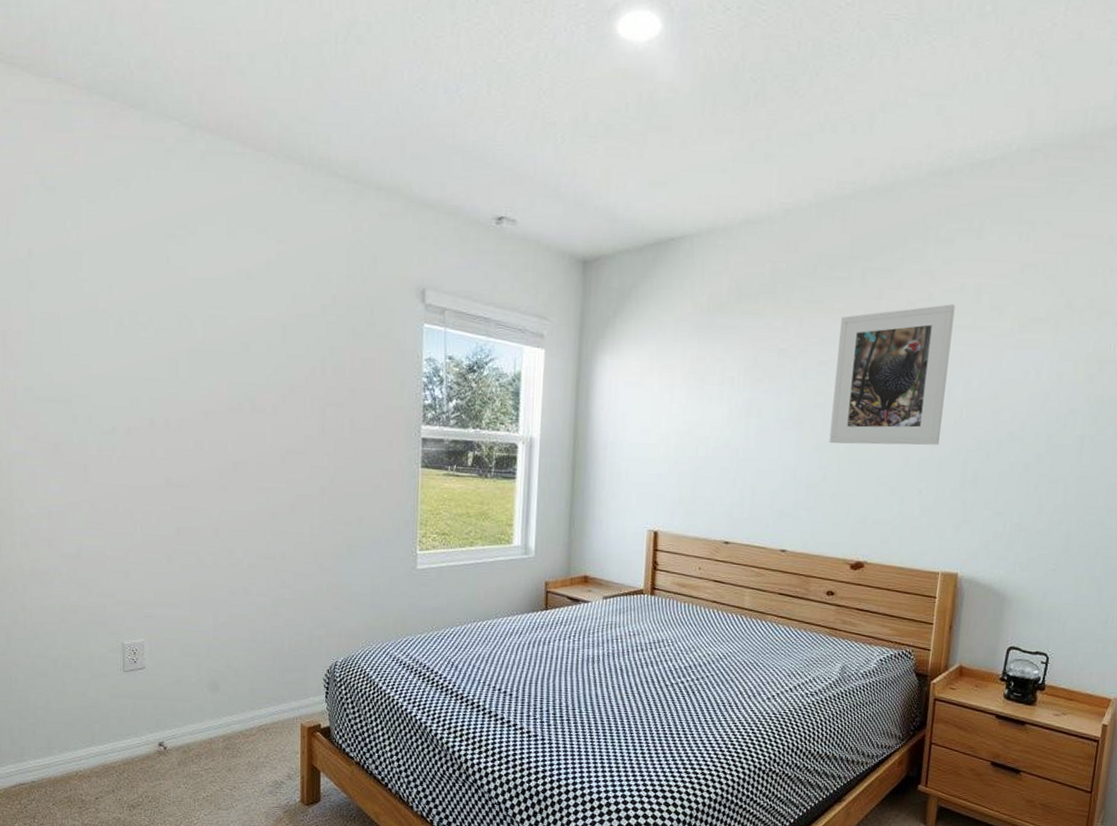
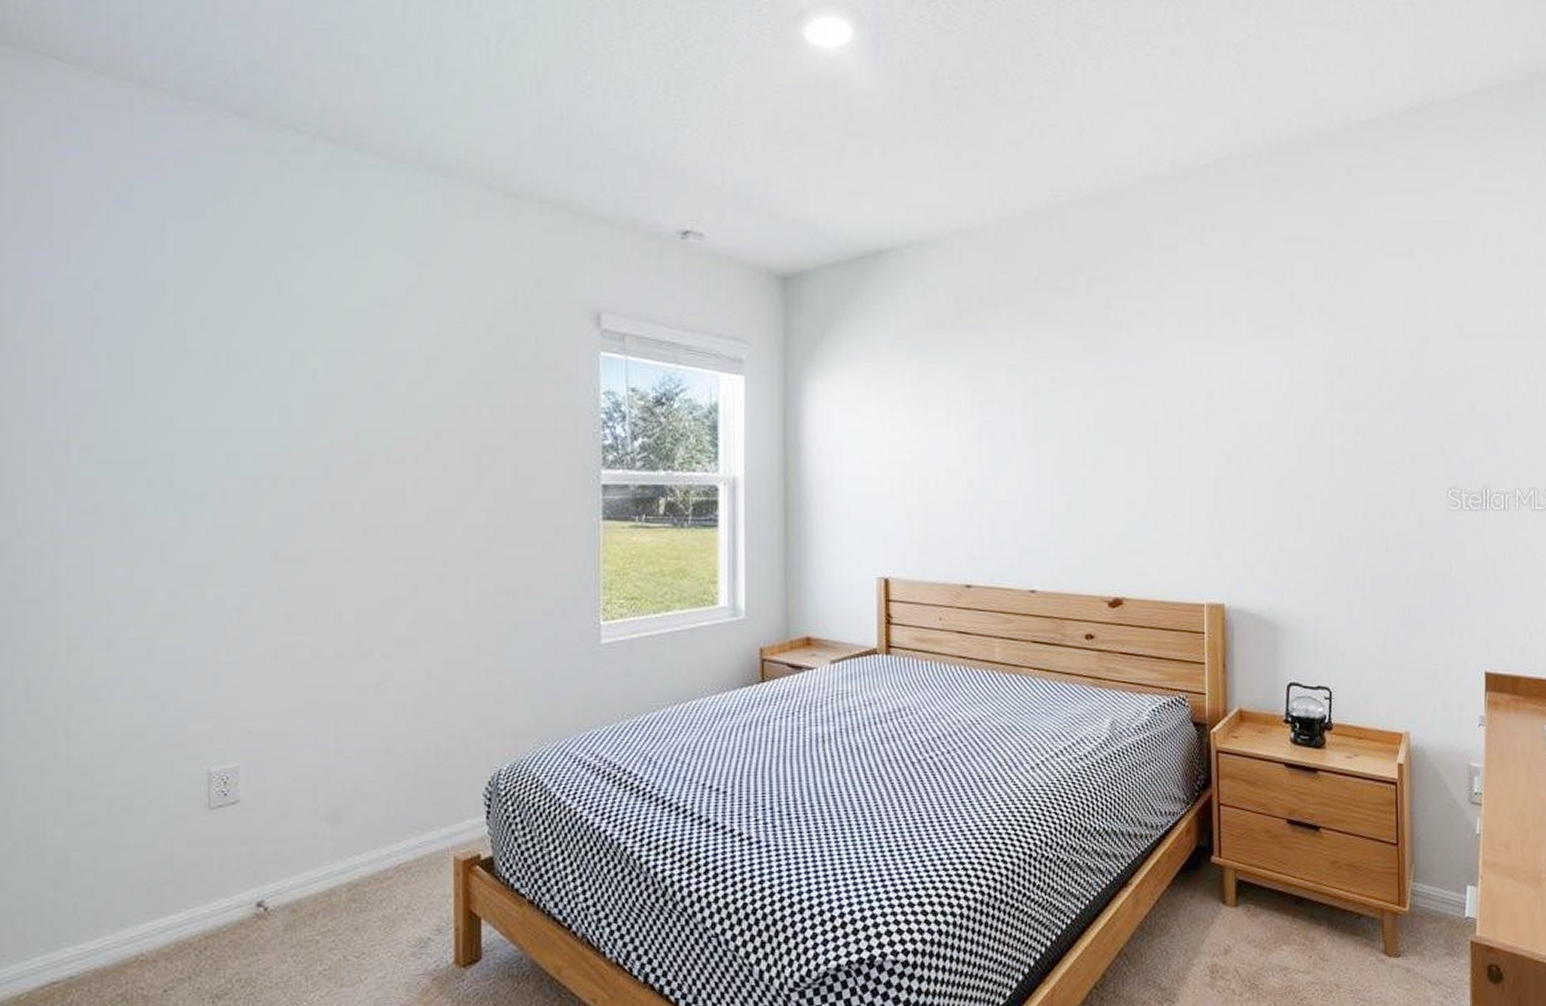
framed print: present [829,304,955,445] -> none [1070,313,1187,467]

